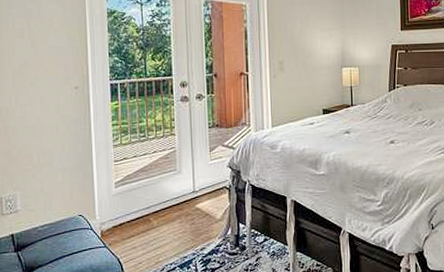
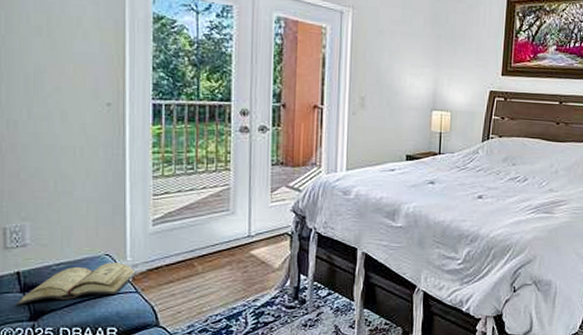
diary: none [11,222,105,263] -> present [15,262,138,305]

